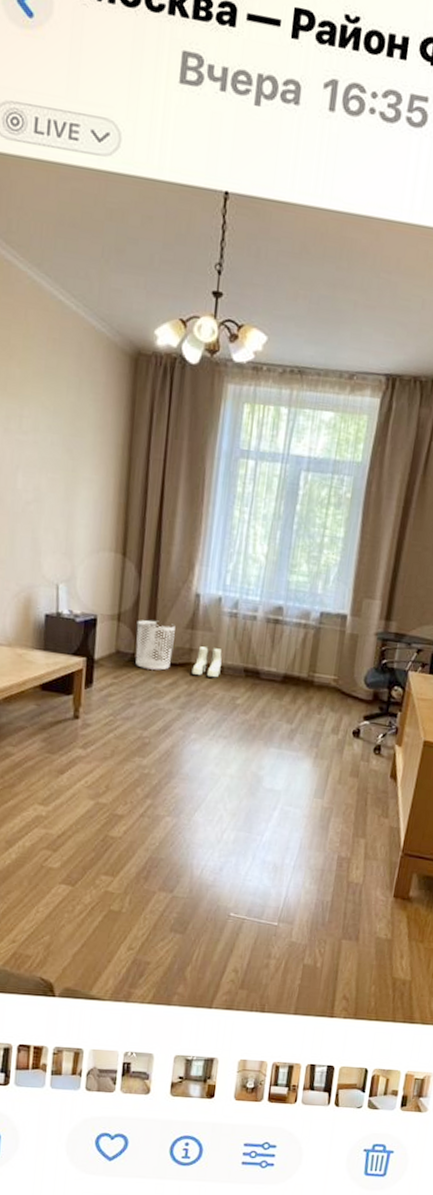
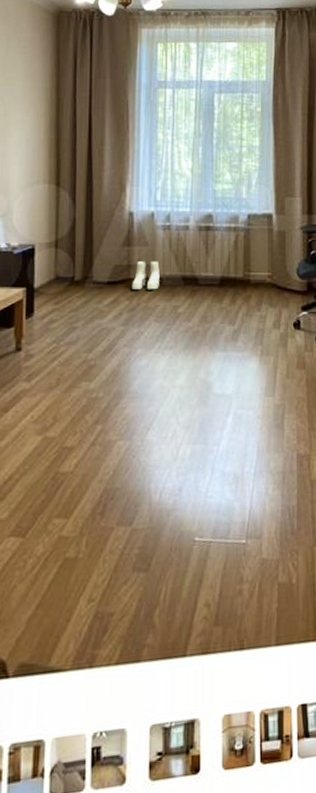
waste bin: present [135,620,175,670] -> none [74,242,112,291]

